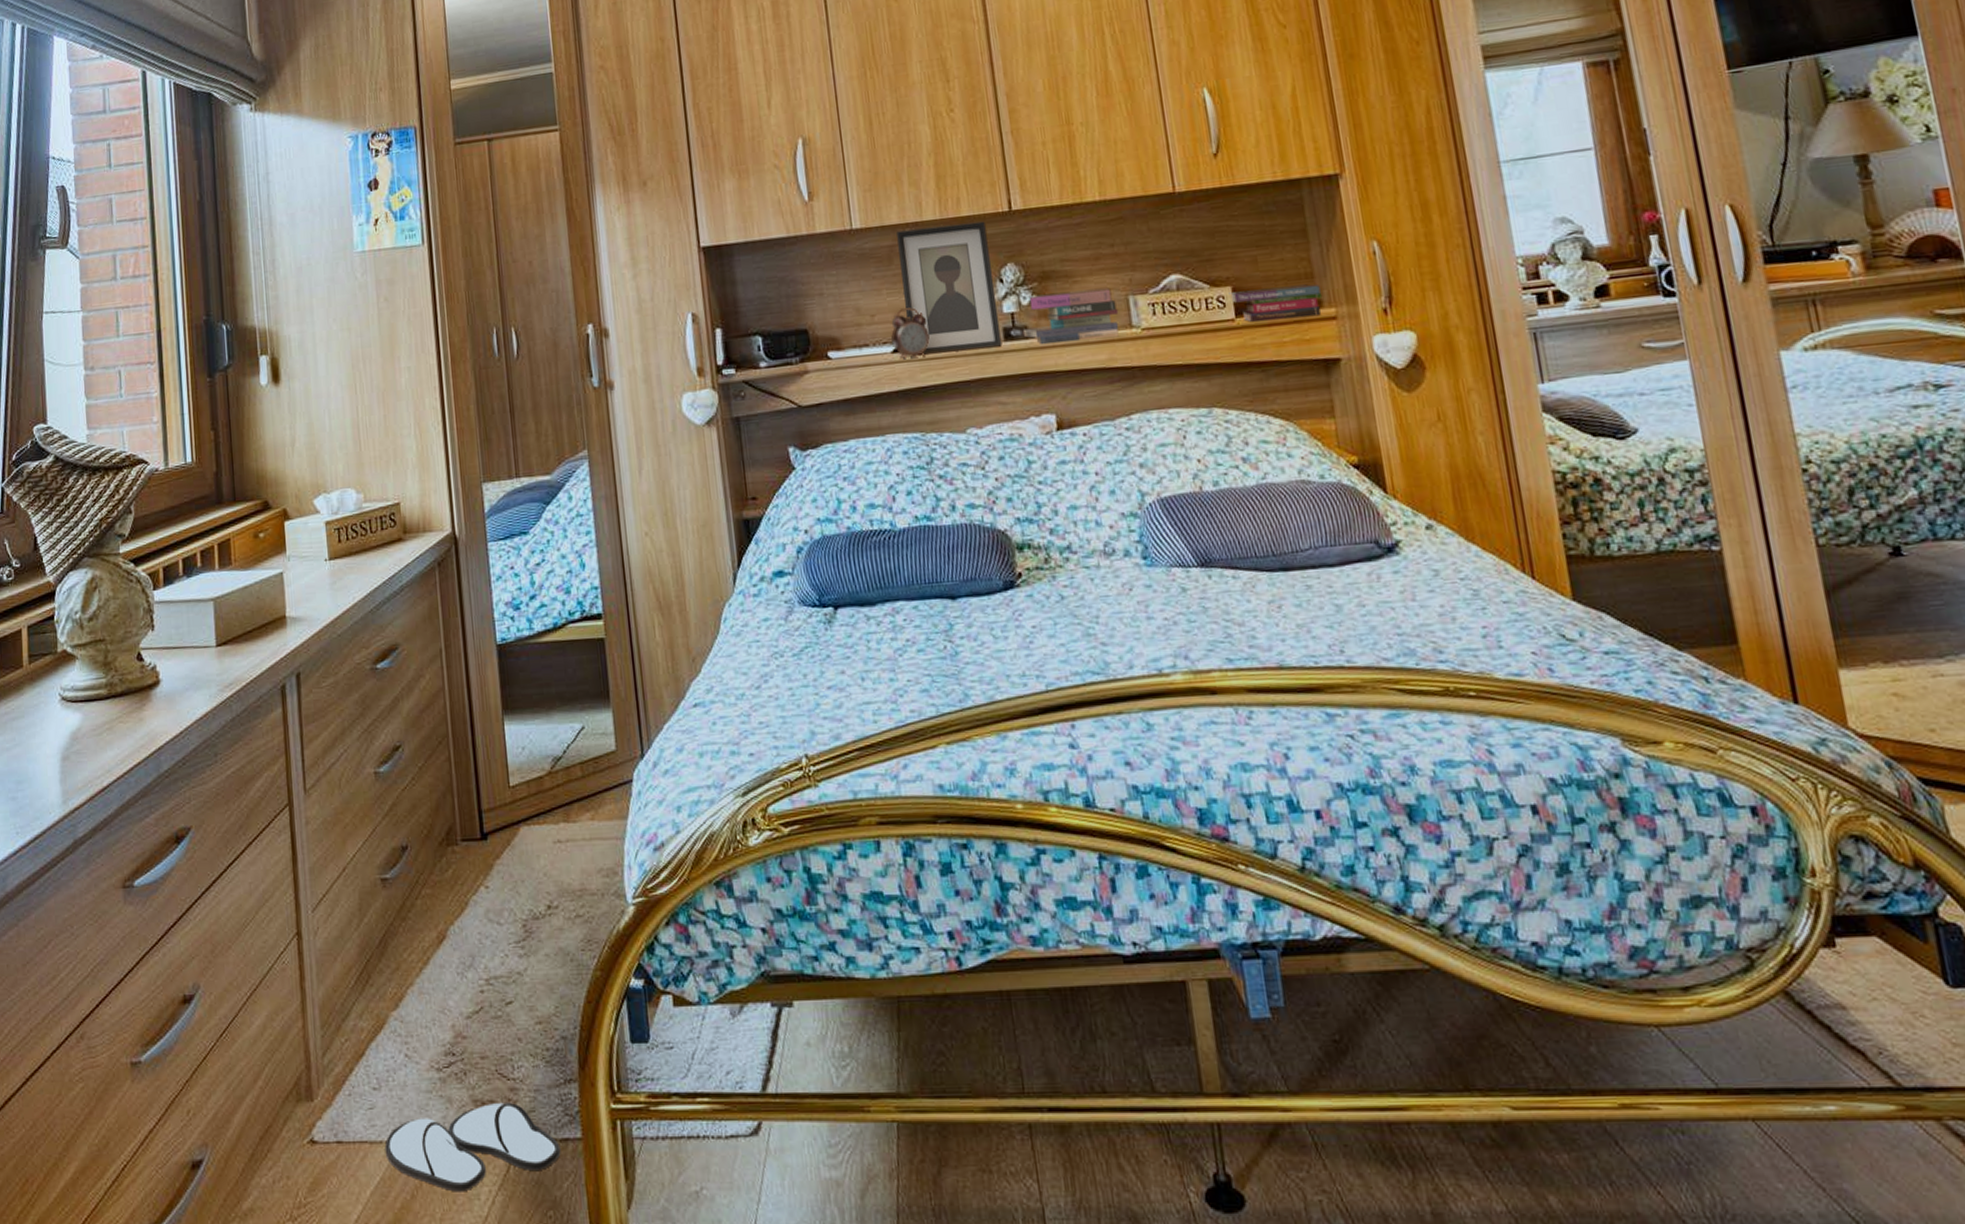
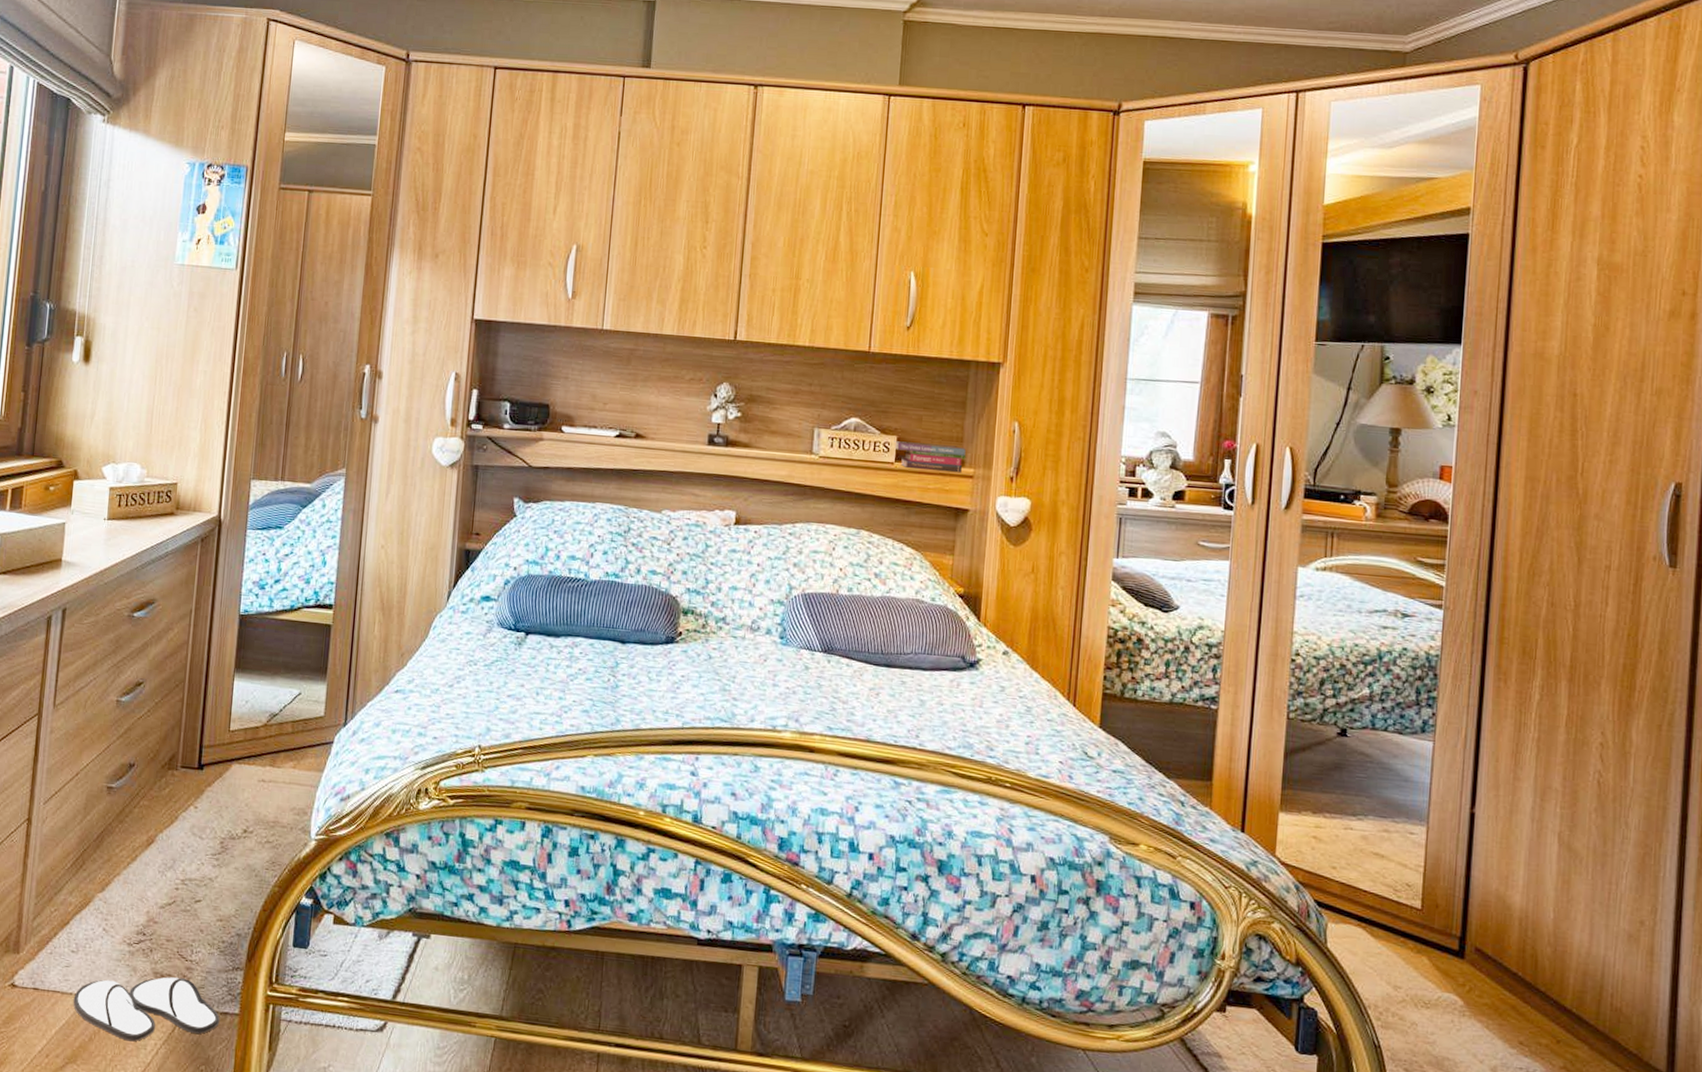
alarm clock: present [891,307,930,360] -> none [616,402,648,446]
picture frame: present [896,221,1003,357] -> none [633,338,712,450]
books: present [1022,289,1119,345] -> none [723,413,804,460]

